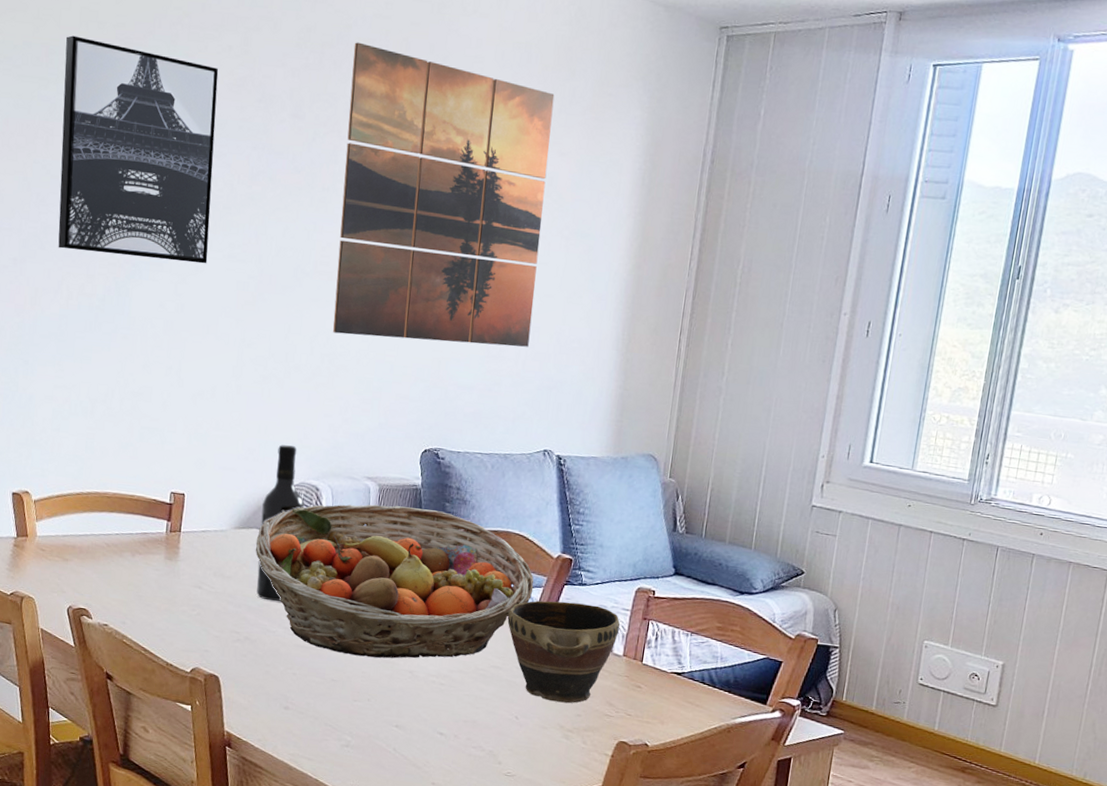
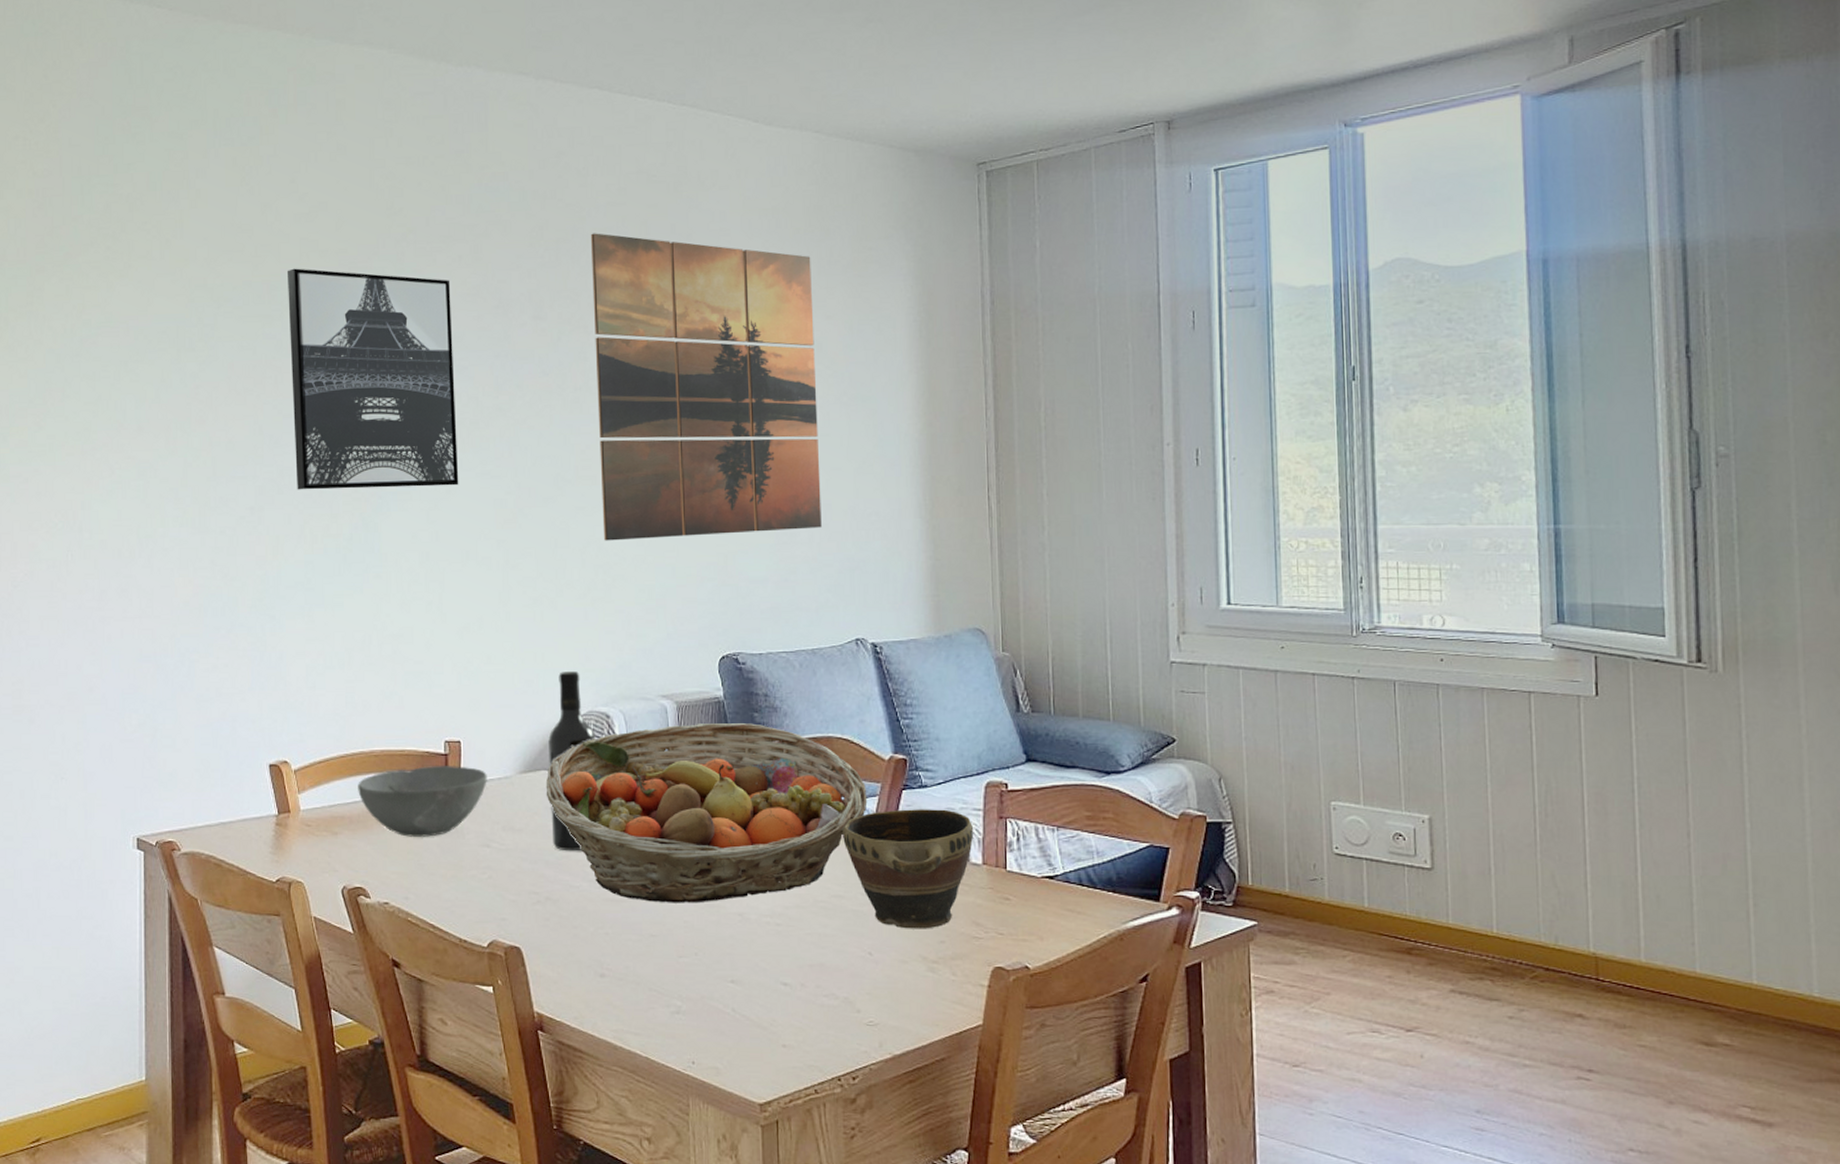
bowl: none [89,511,205,573] -> present [358,766,487,837]

